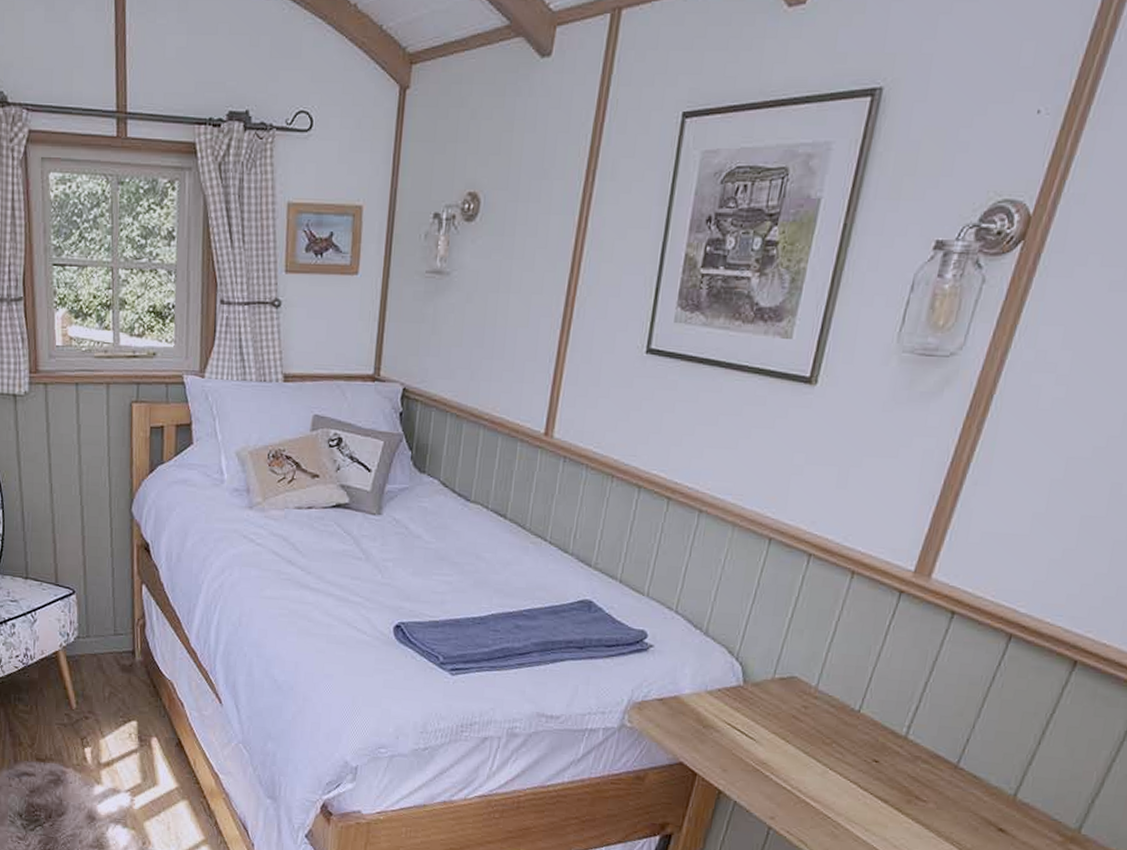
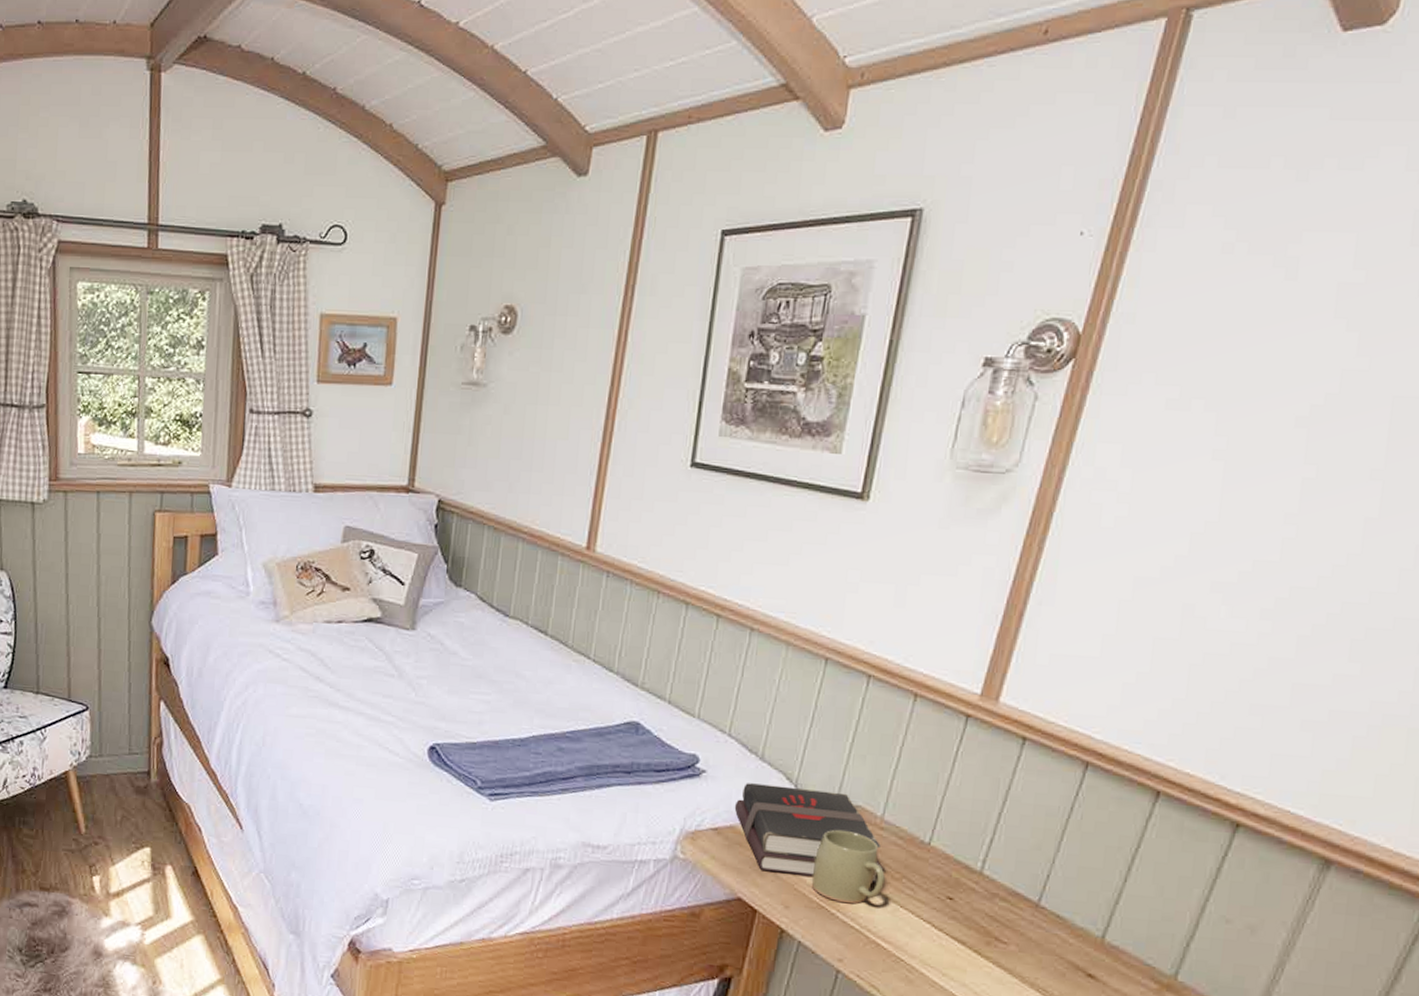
hardback book: none [678,656,815,749] -> present [734,783,883,884]
mug: none [747,699,817,767] -> present [811,830,885,904]

